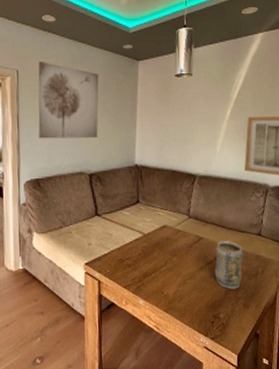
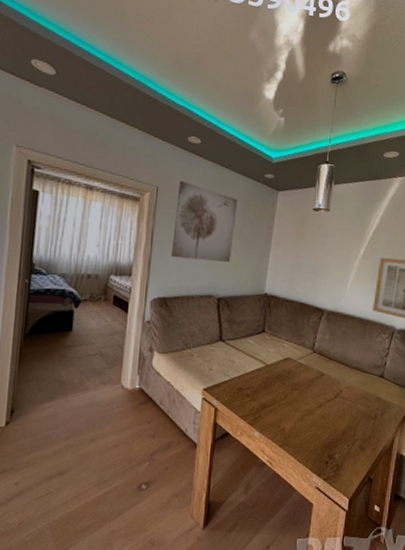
vase: present [214,240,243,289] -> none [333,379,364,430]

